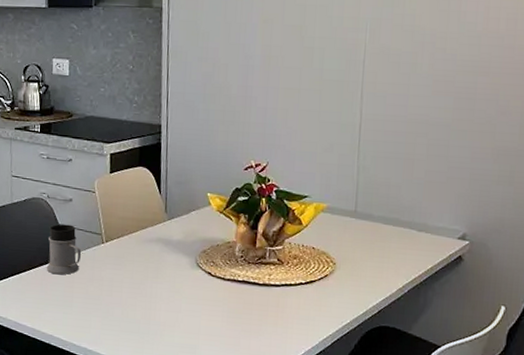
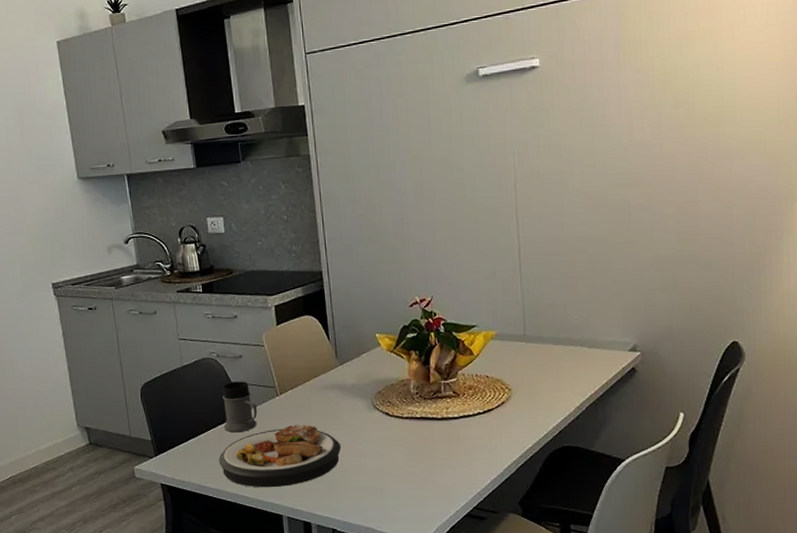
plate: none [37,273,160,334] -> present [218,424,341,488]

